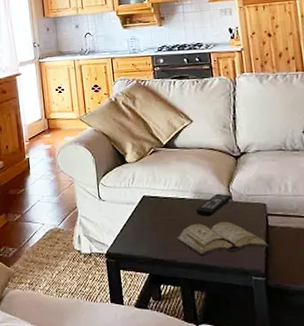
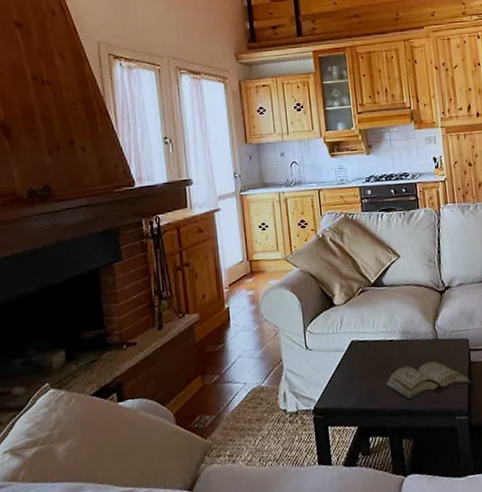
remote control: present [195,193,232,217] -> none [403,331,438,358]

